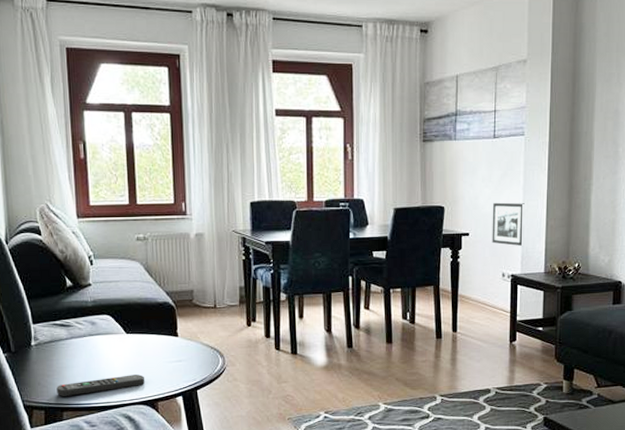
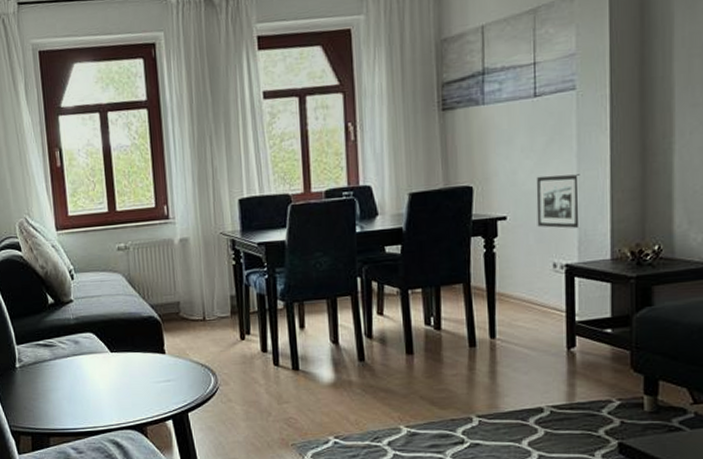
remote control: present [56,374,144,397] -> none [42,396,132,422]

